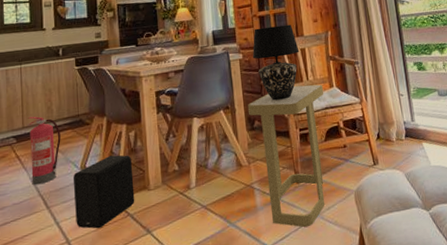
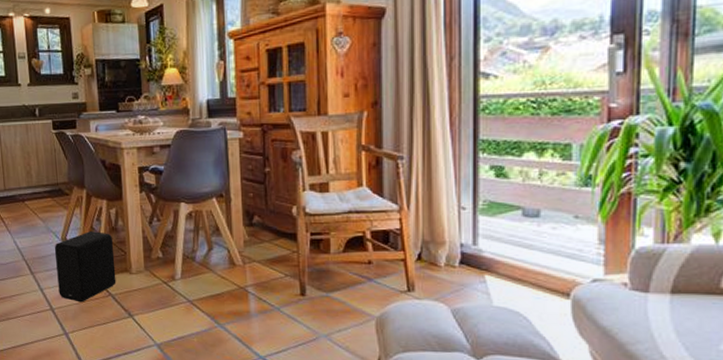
fire extinguisher: present [27,116,61,185] -> none [8,179,42,250]
side table: present [247,84,325,228] -> none [246,178,349,346]
table lamp: present [252,24,299,101] -> none [256,98,320,194]

